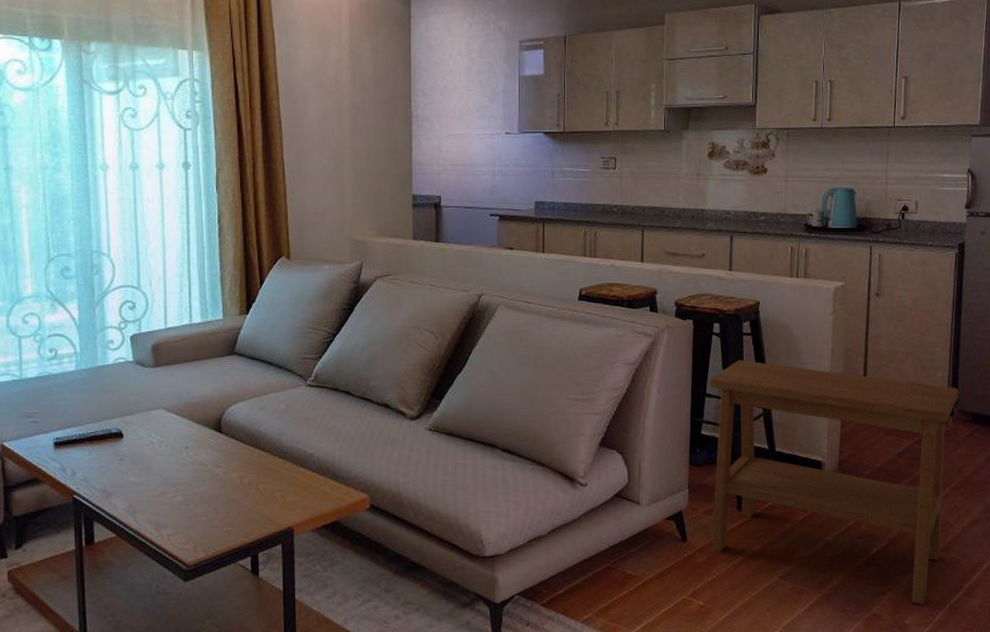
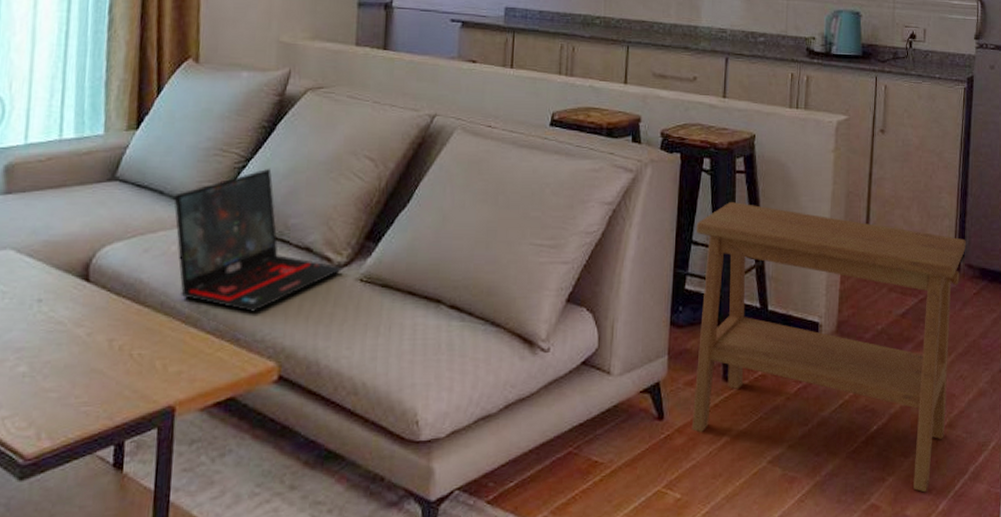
laptop: none [280,341,415,455] -> present [174,168,343,312]

